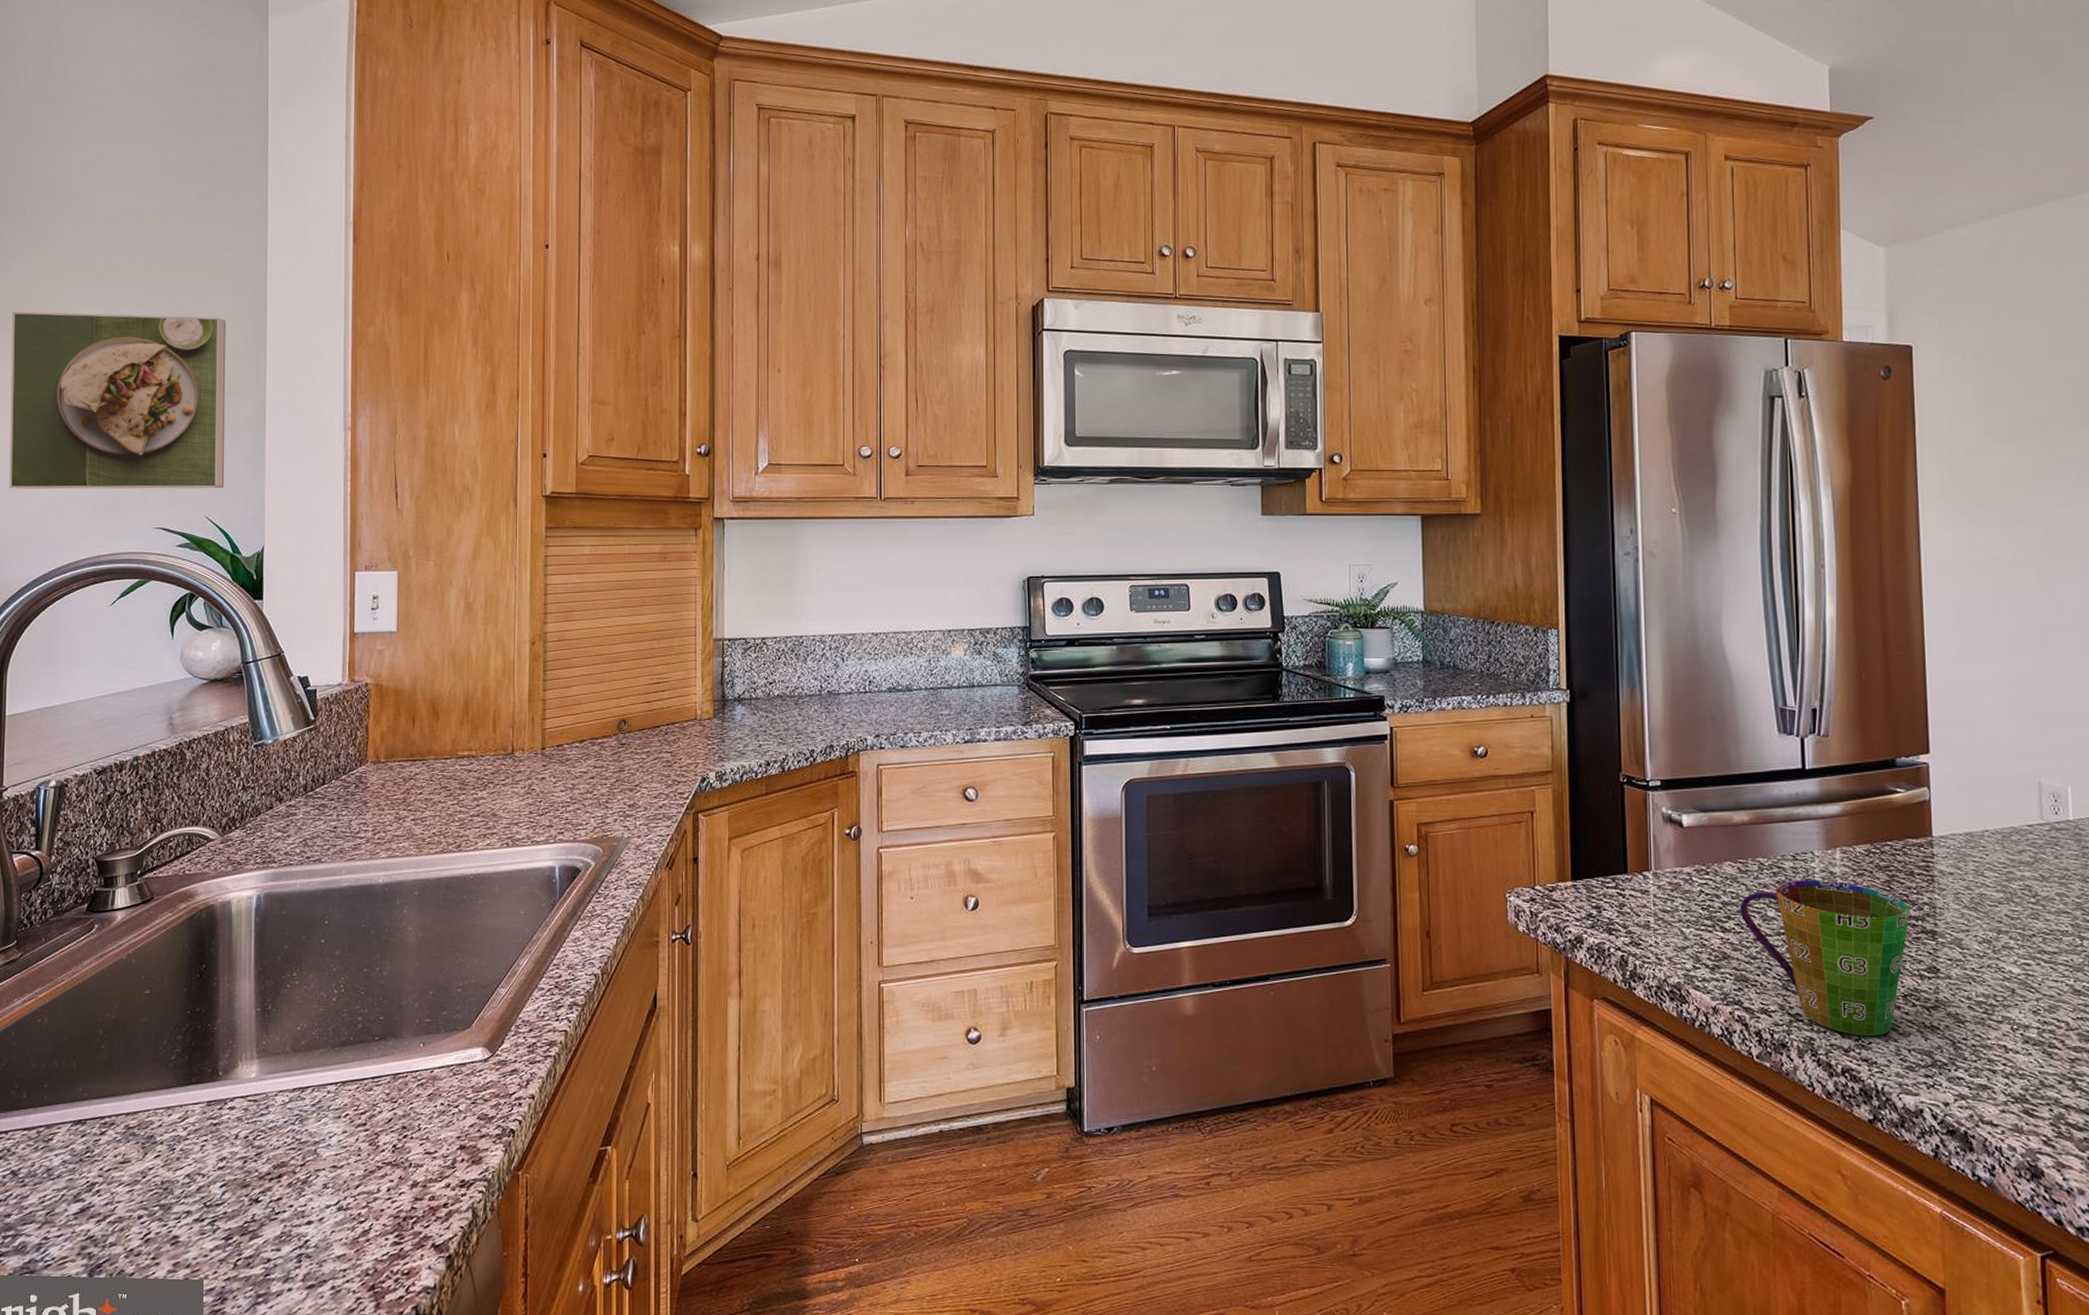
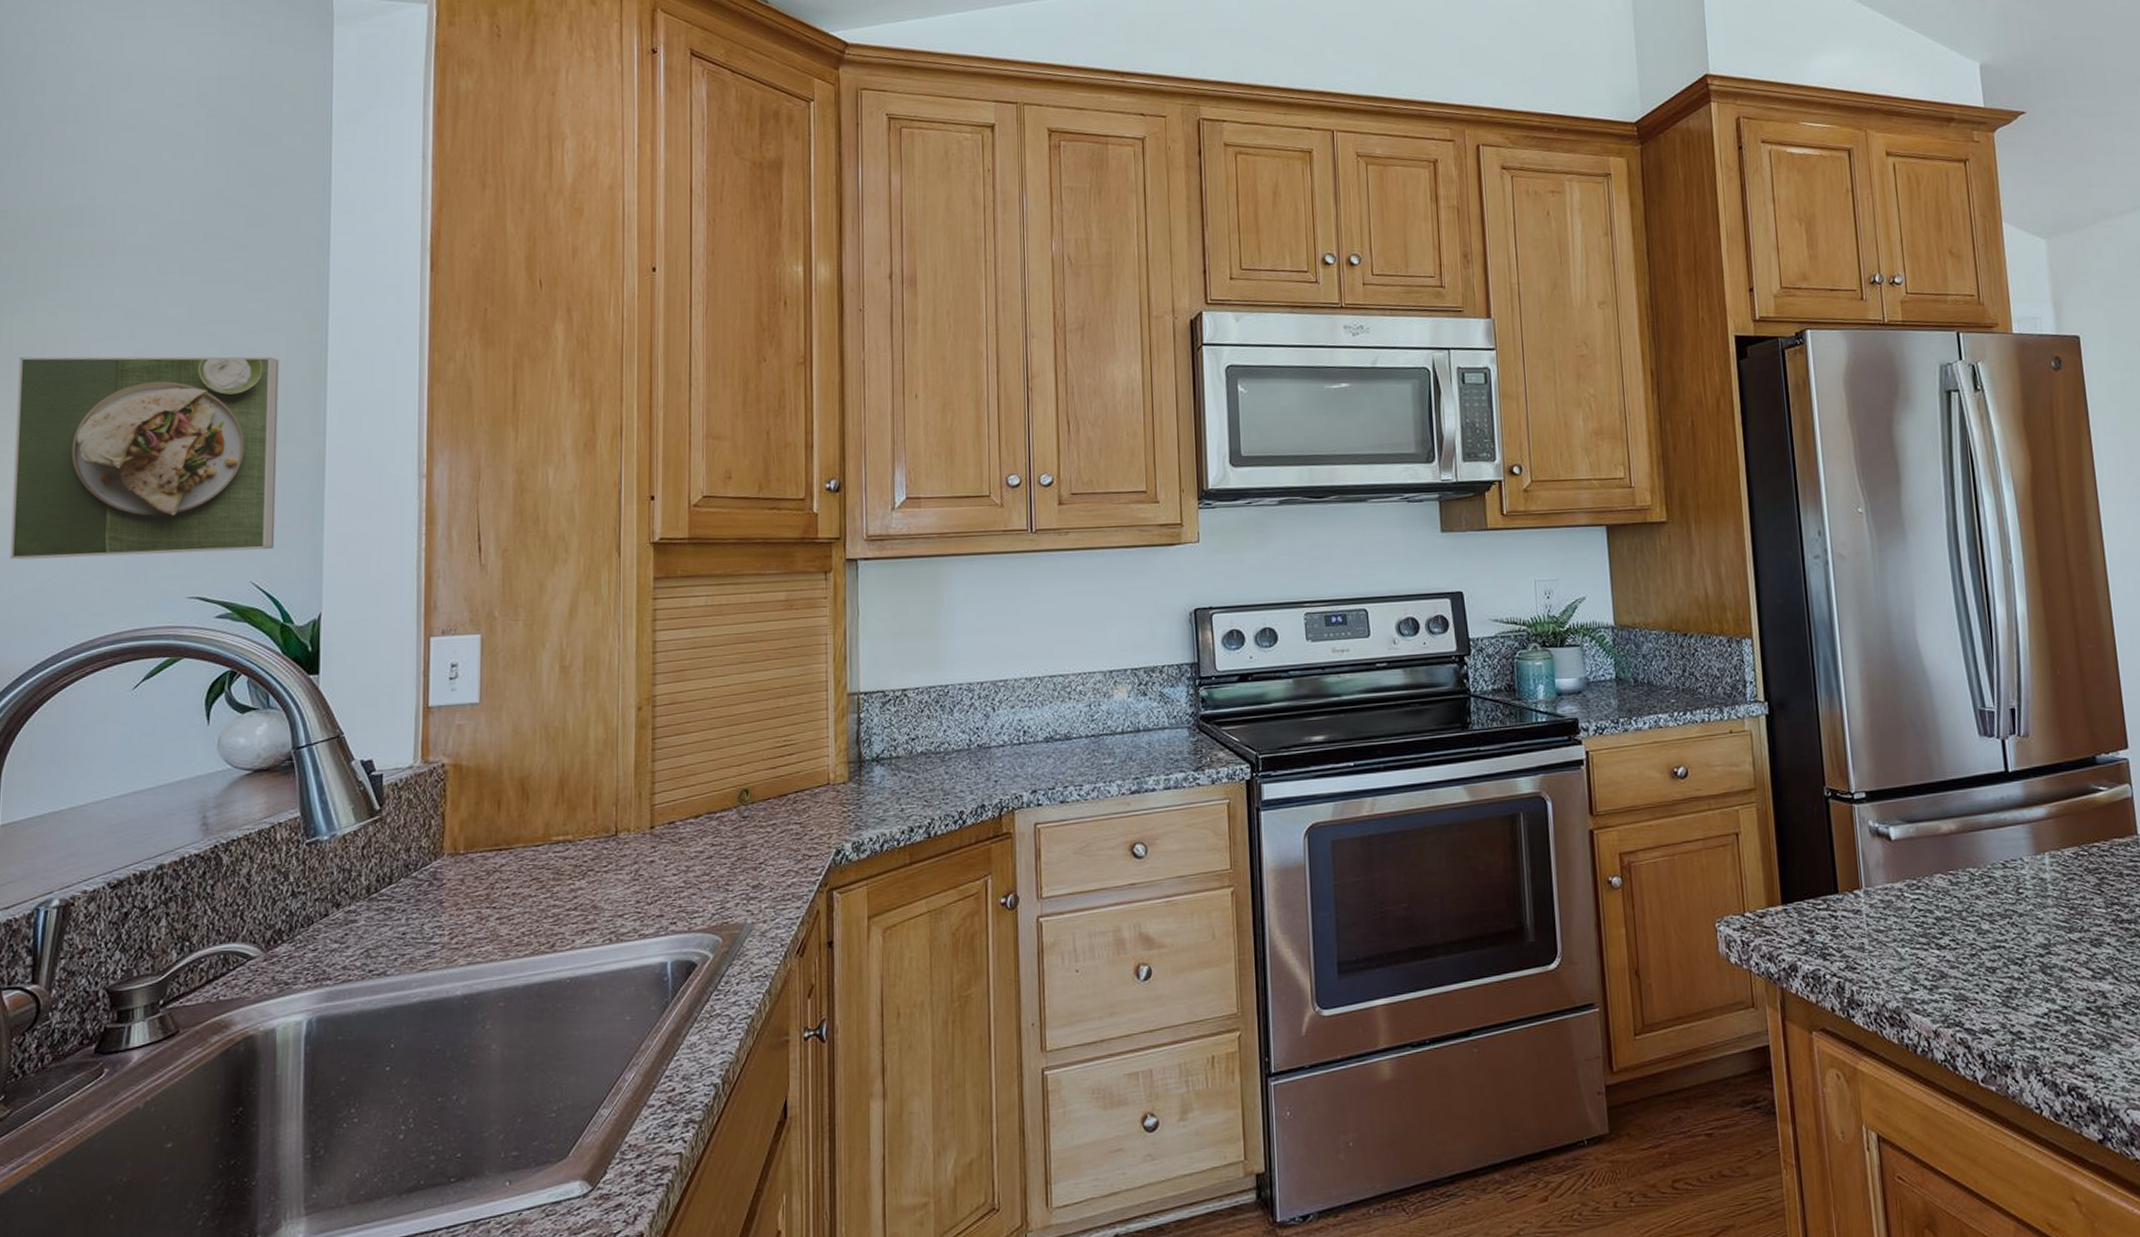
cup: present [1739,880,1910,1037] -> none [1953,887,2123,1051]

